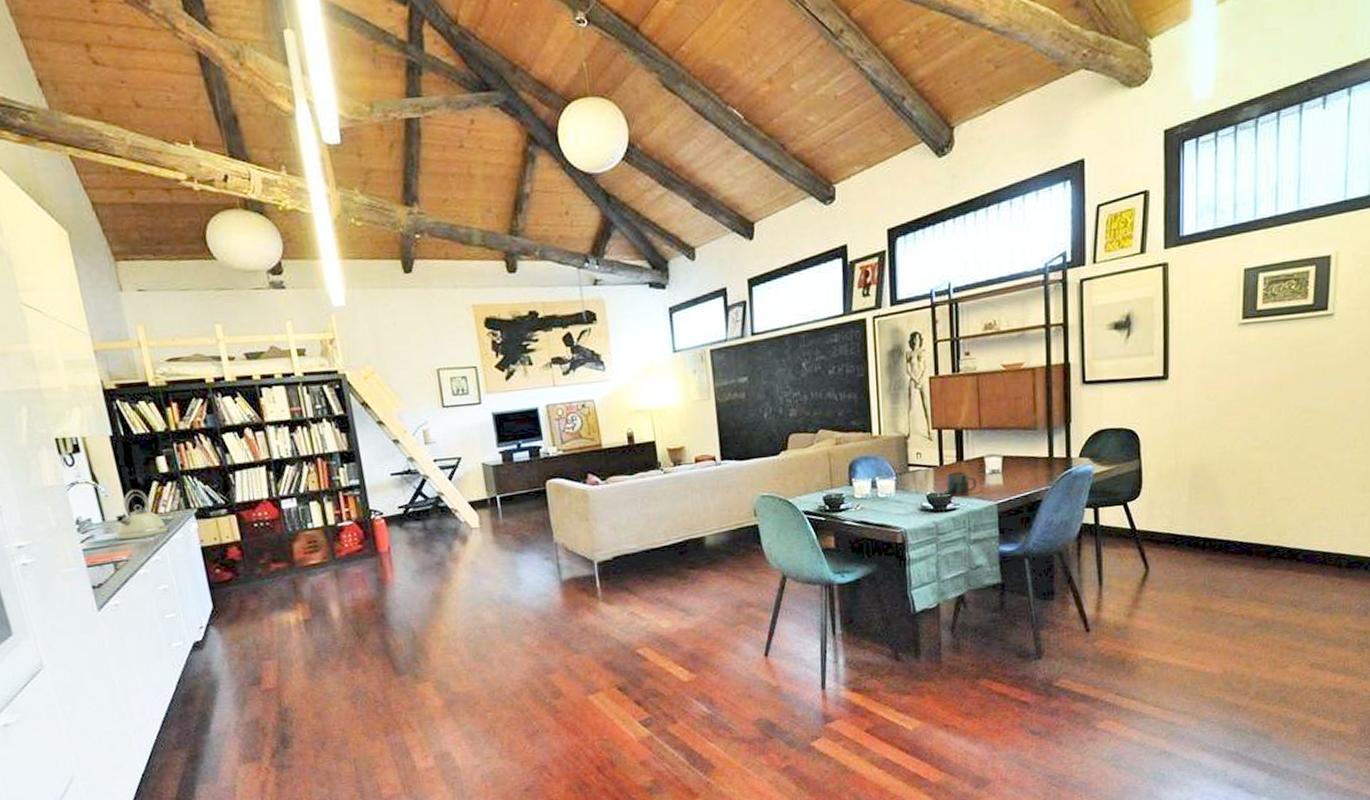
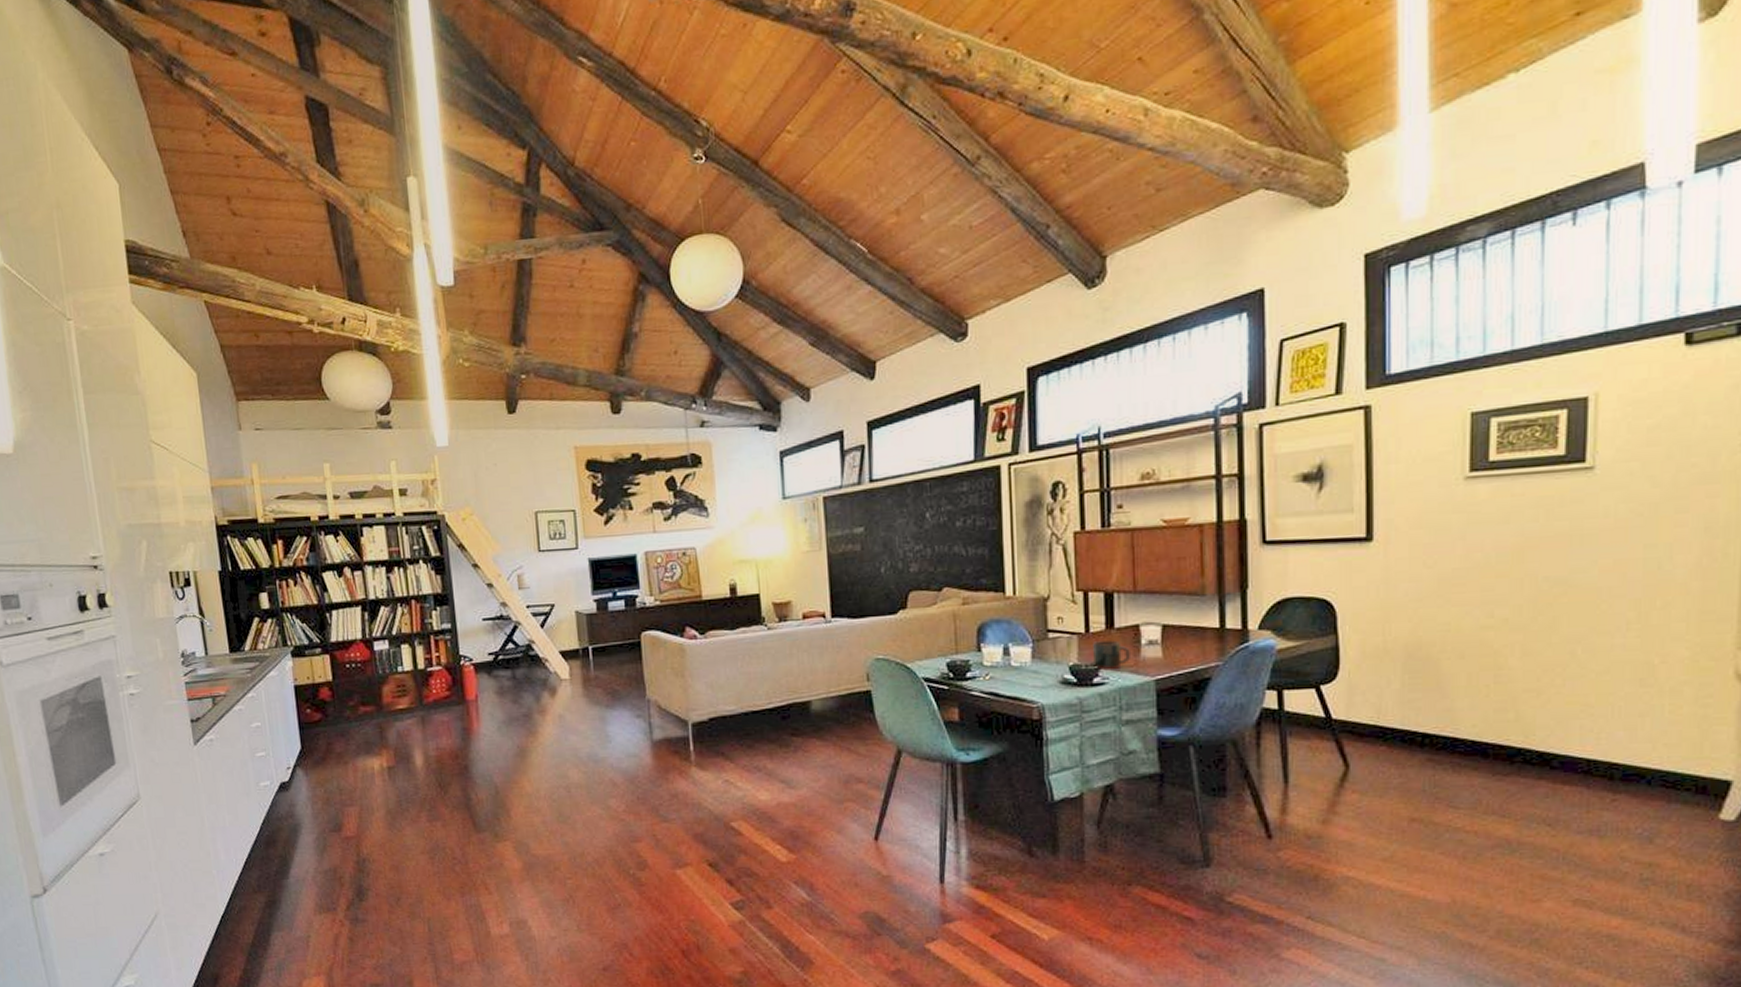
kettle: present [114,489,169,541] -> none [216,624,266,675]

